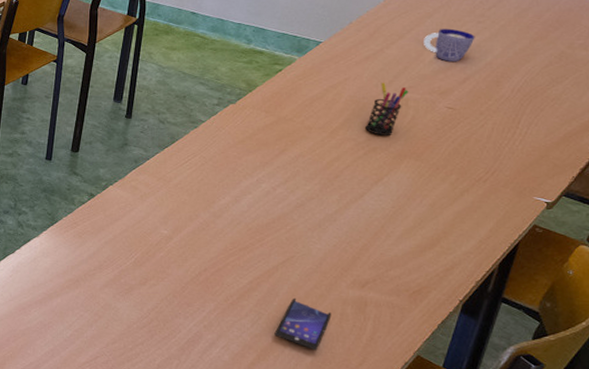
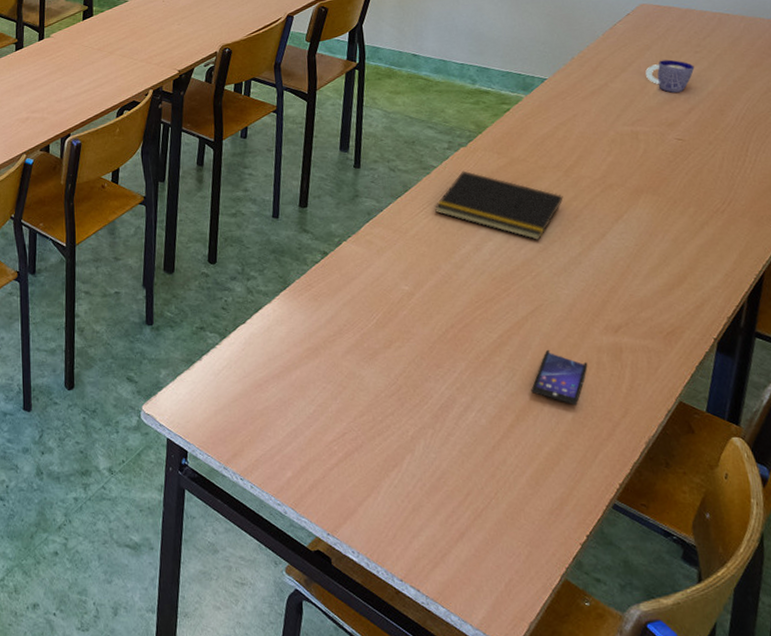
notepad: none [199,126,326,196] -> present [435,170,563,240]
pen holder: present [365,82,409,136] -> none [599,116,637,172]

